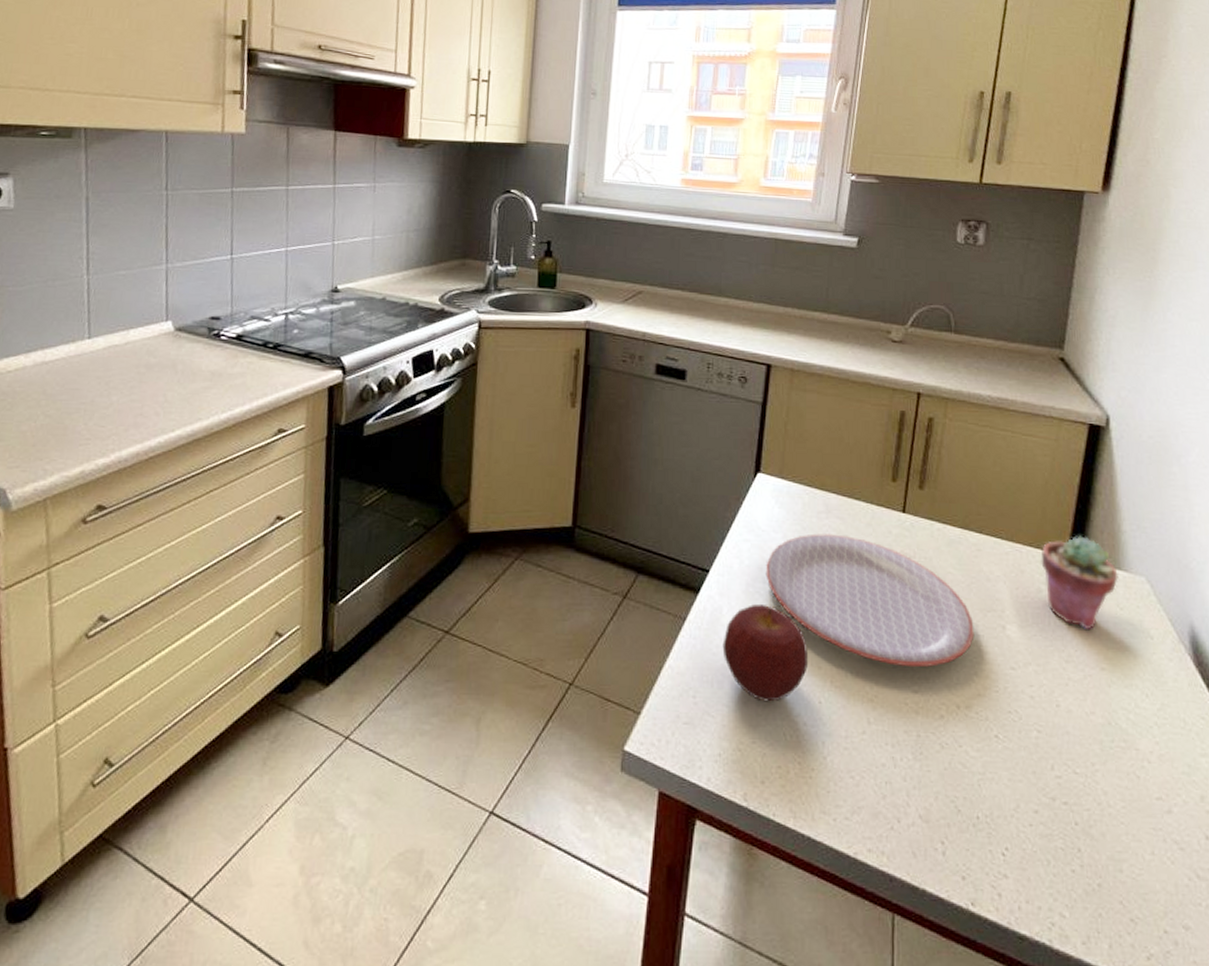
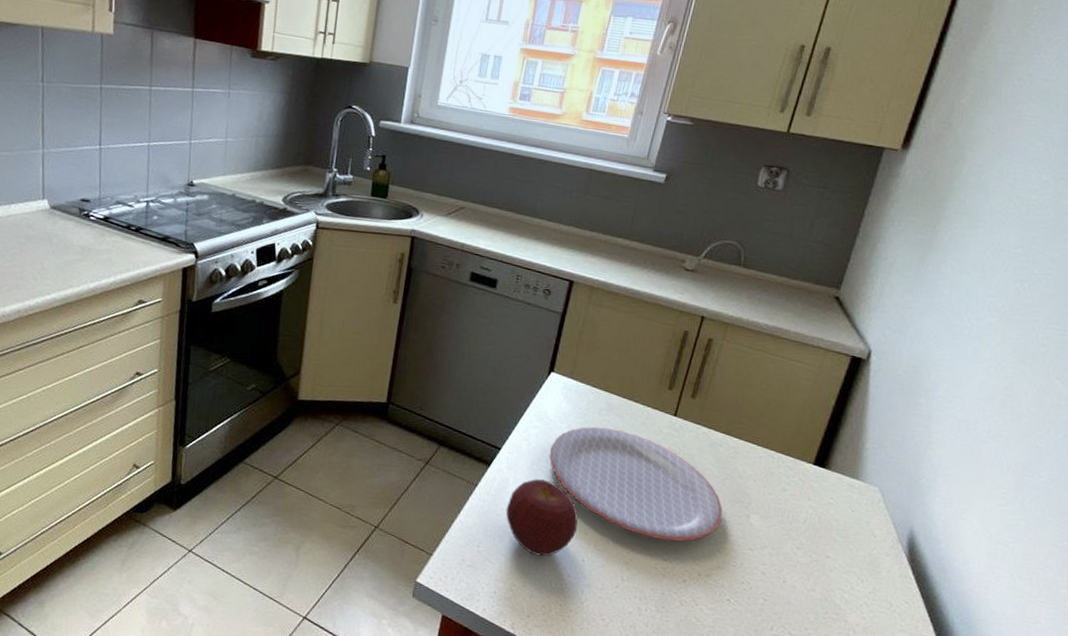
potted succulent: present [1041,535,1118,631] -> none [789,448,855,526]

